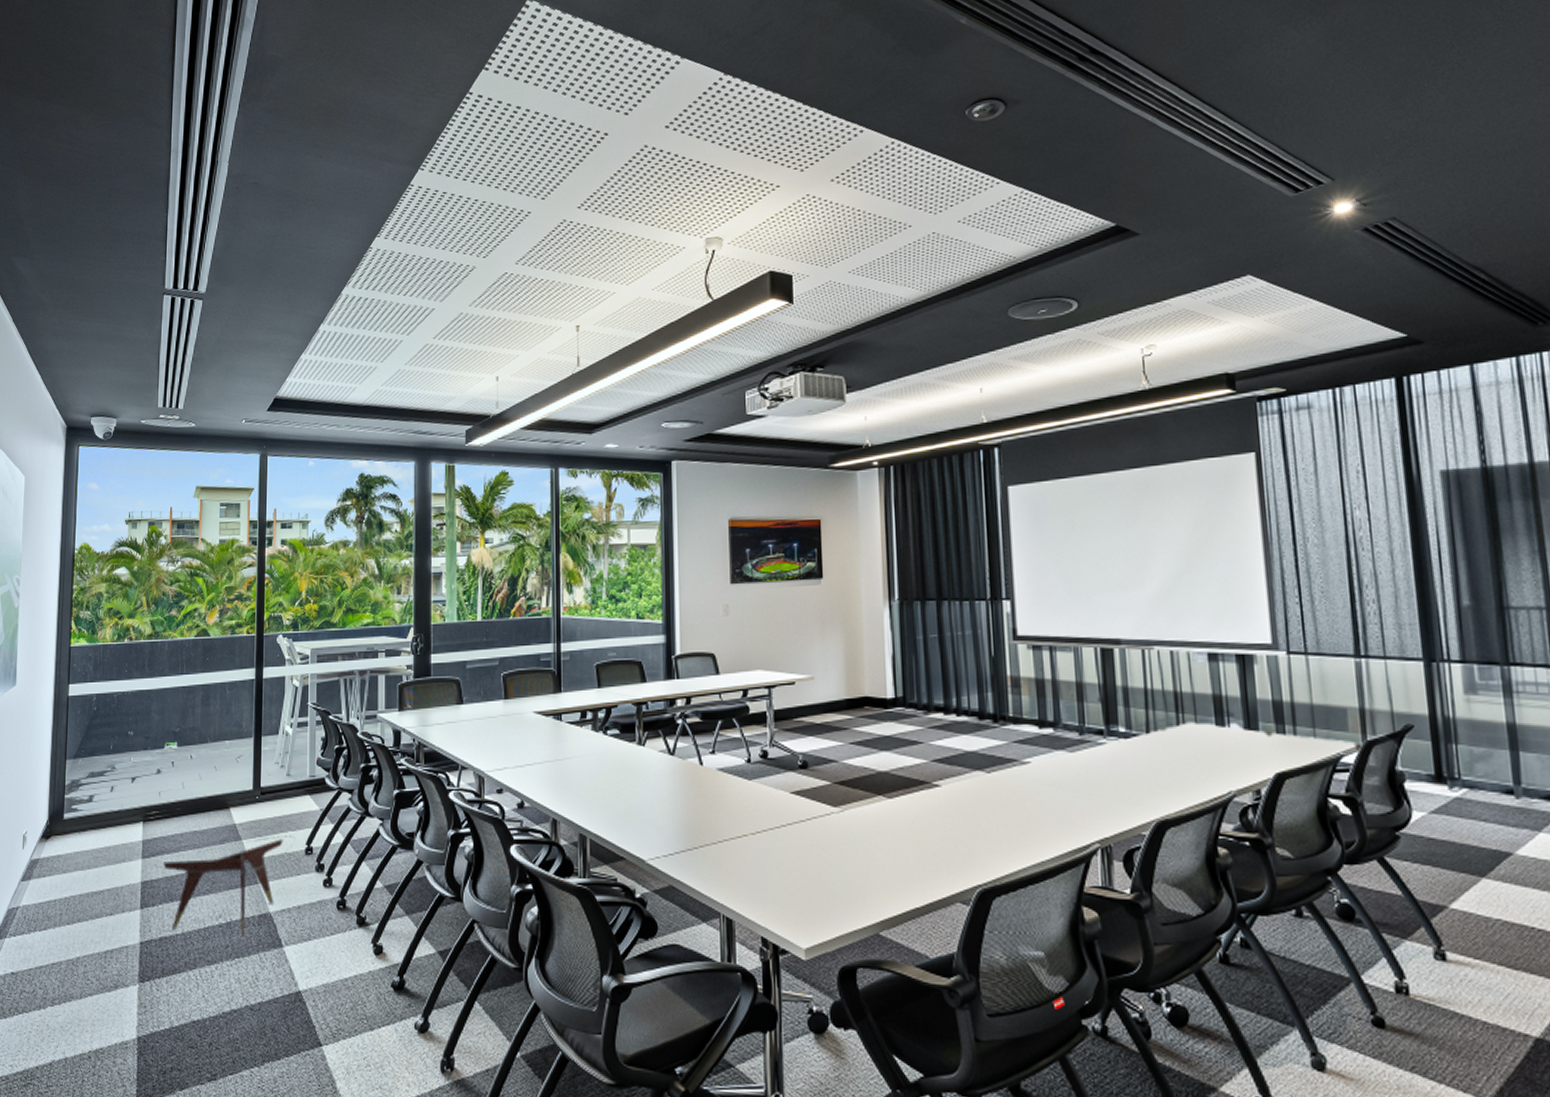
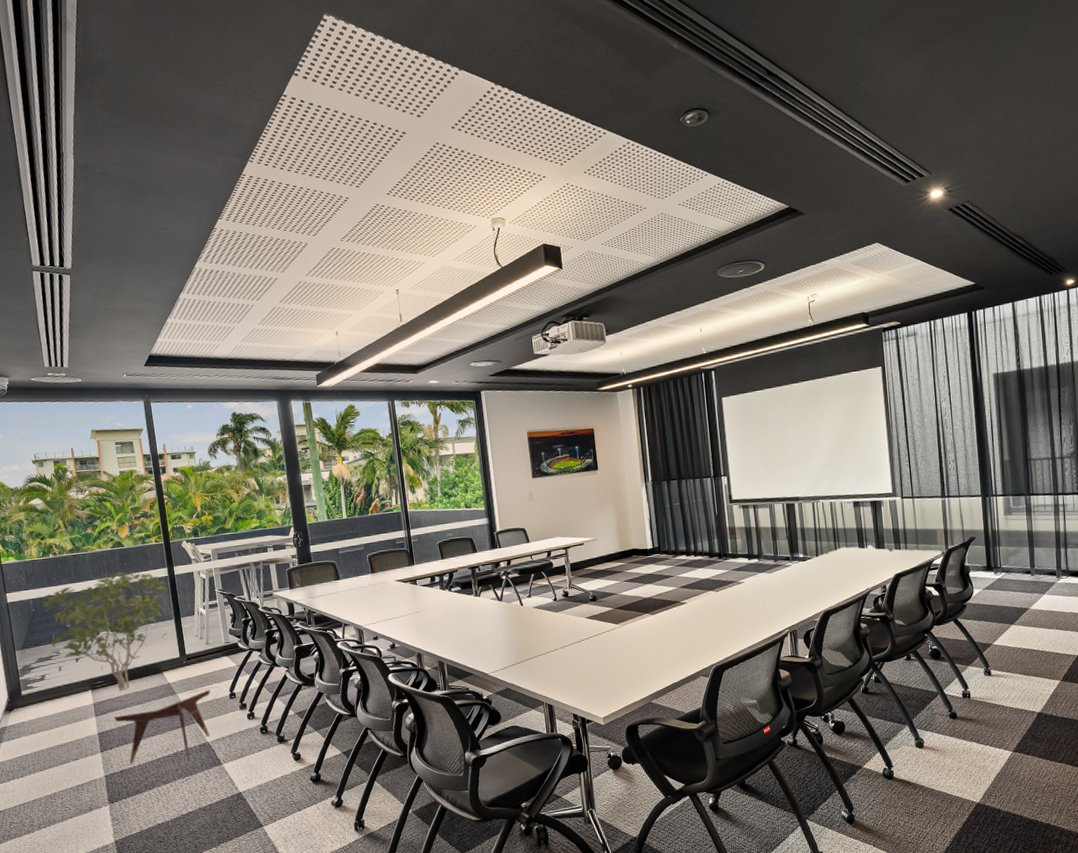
shrub: none [105,669,252,826] -> present [41,572,168,690]

